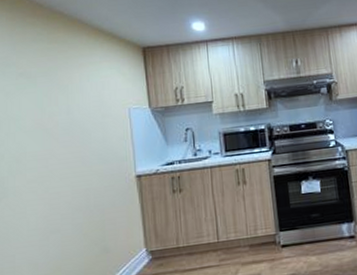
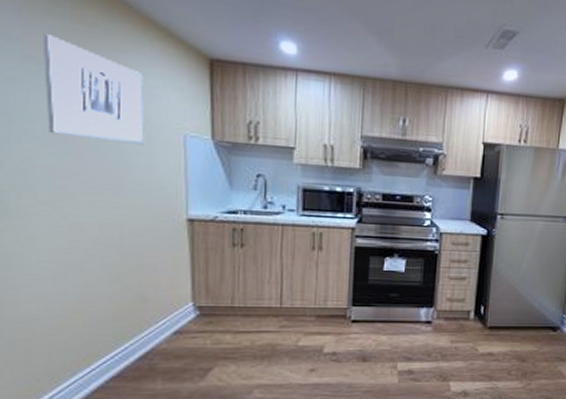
wall art: none [29,55,102,127] -> present [42,34,146,146]

